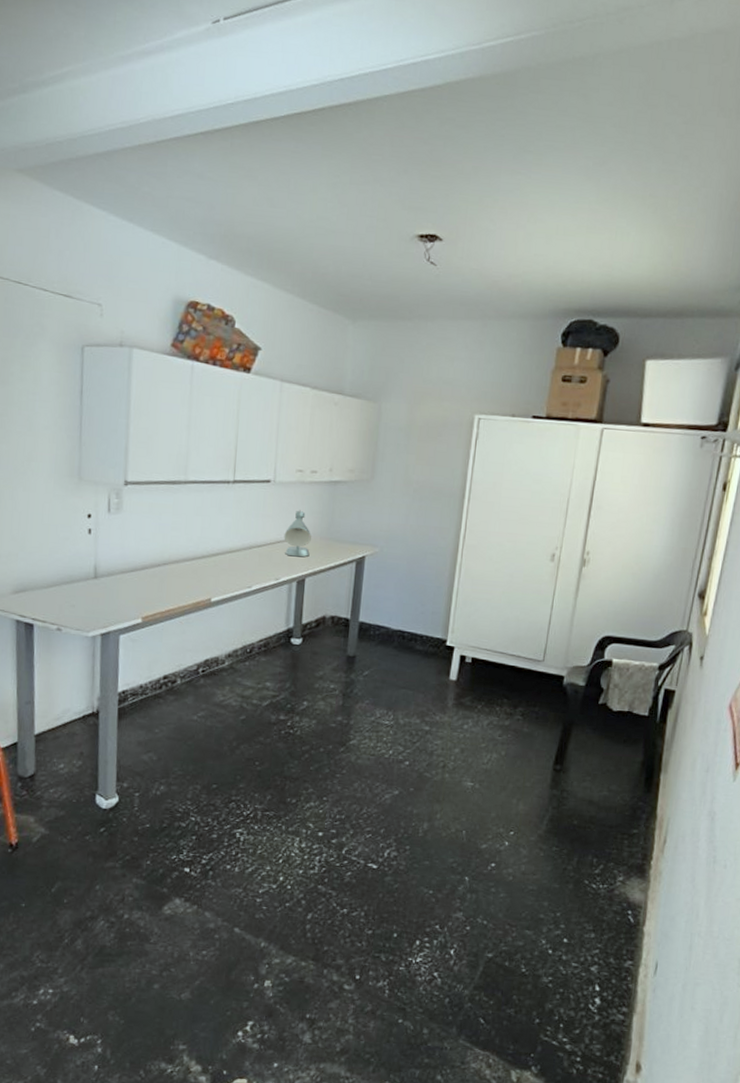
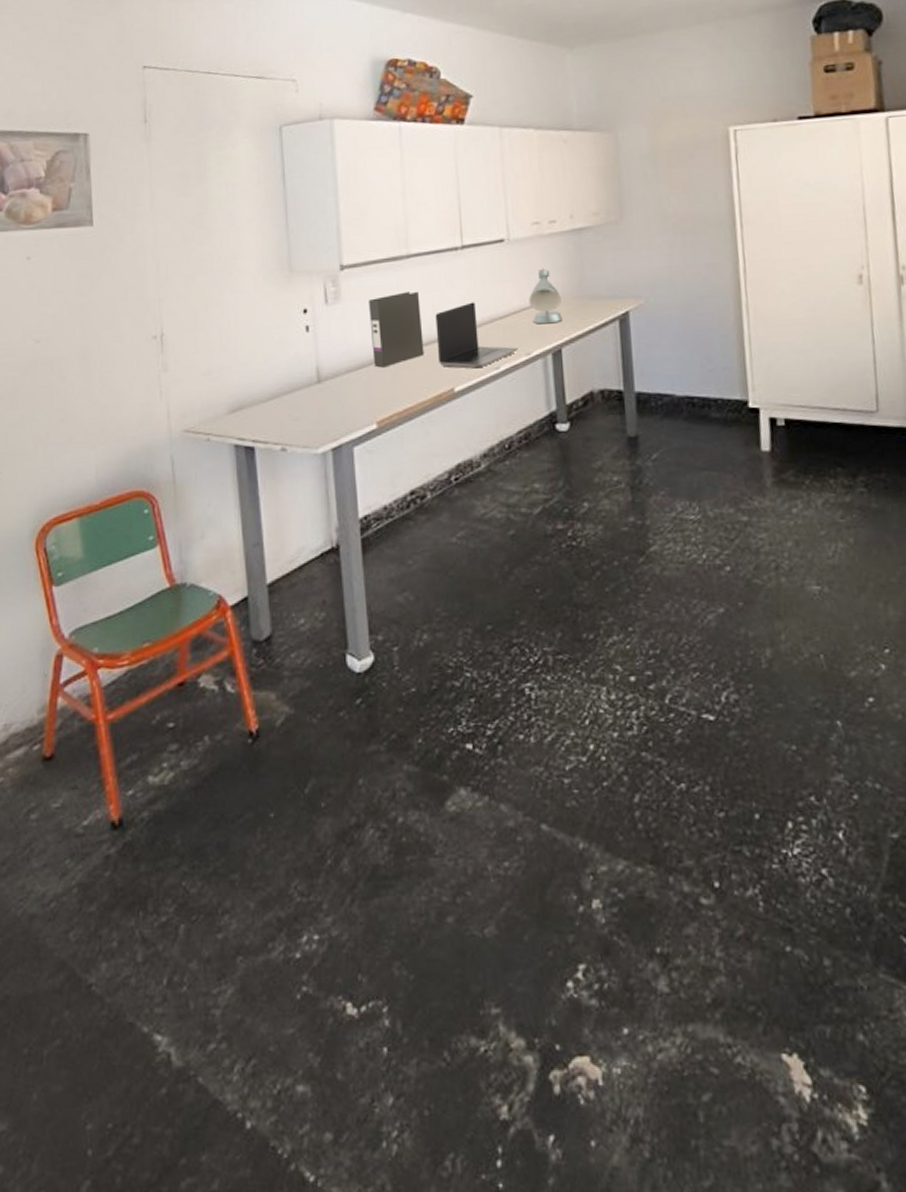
binder: none [145,512,192,574] -> present [369,291,424,368]
laptop computer: none [201,529,270,585] -> present [435,302,519,369]

